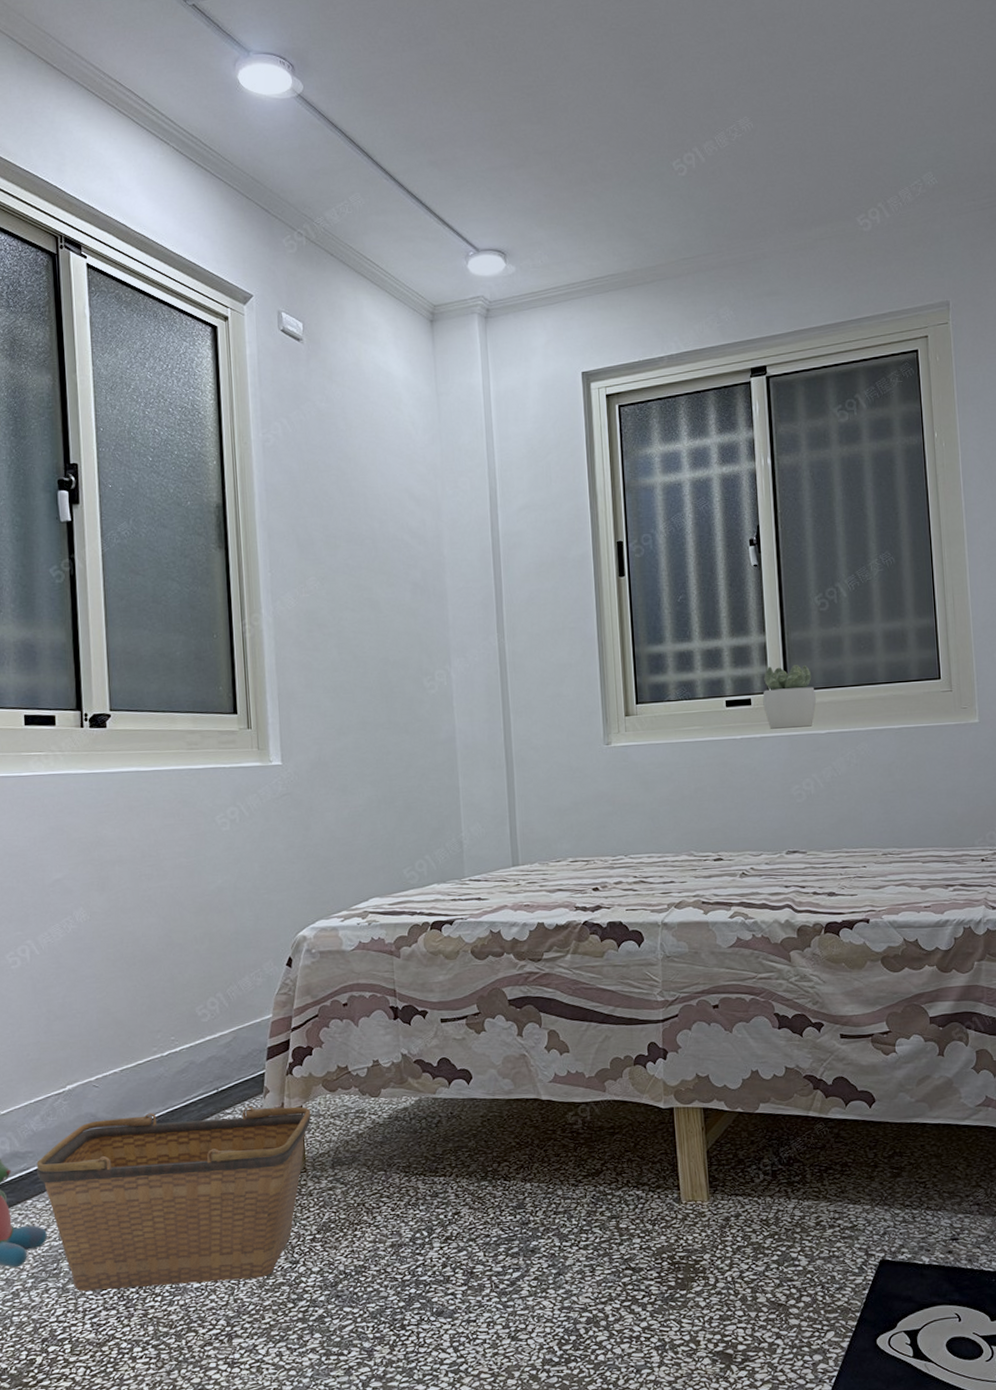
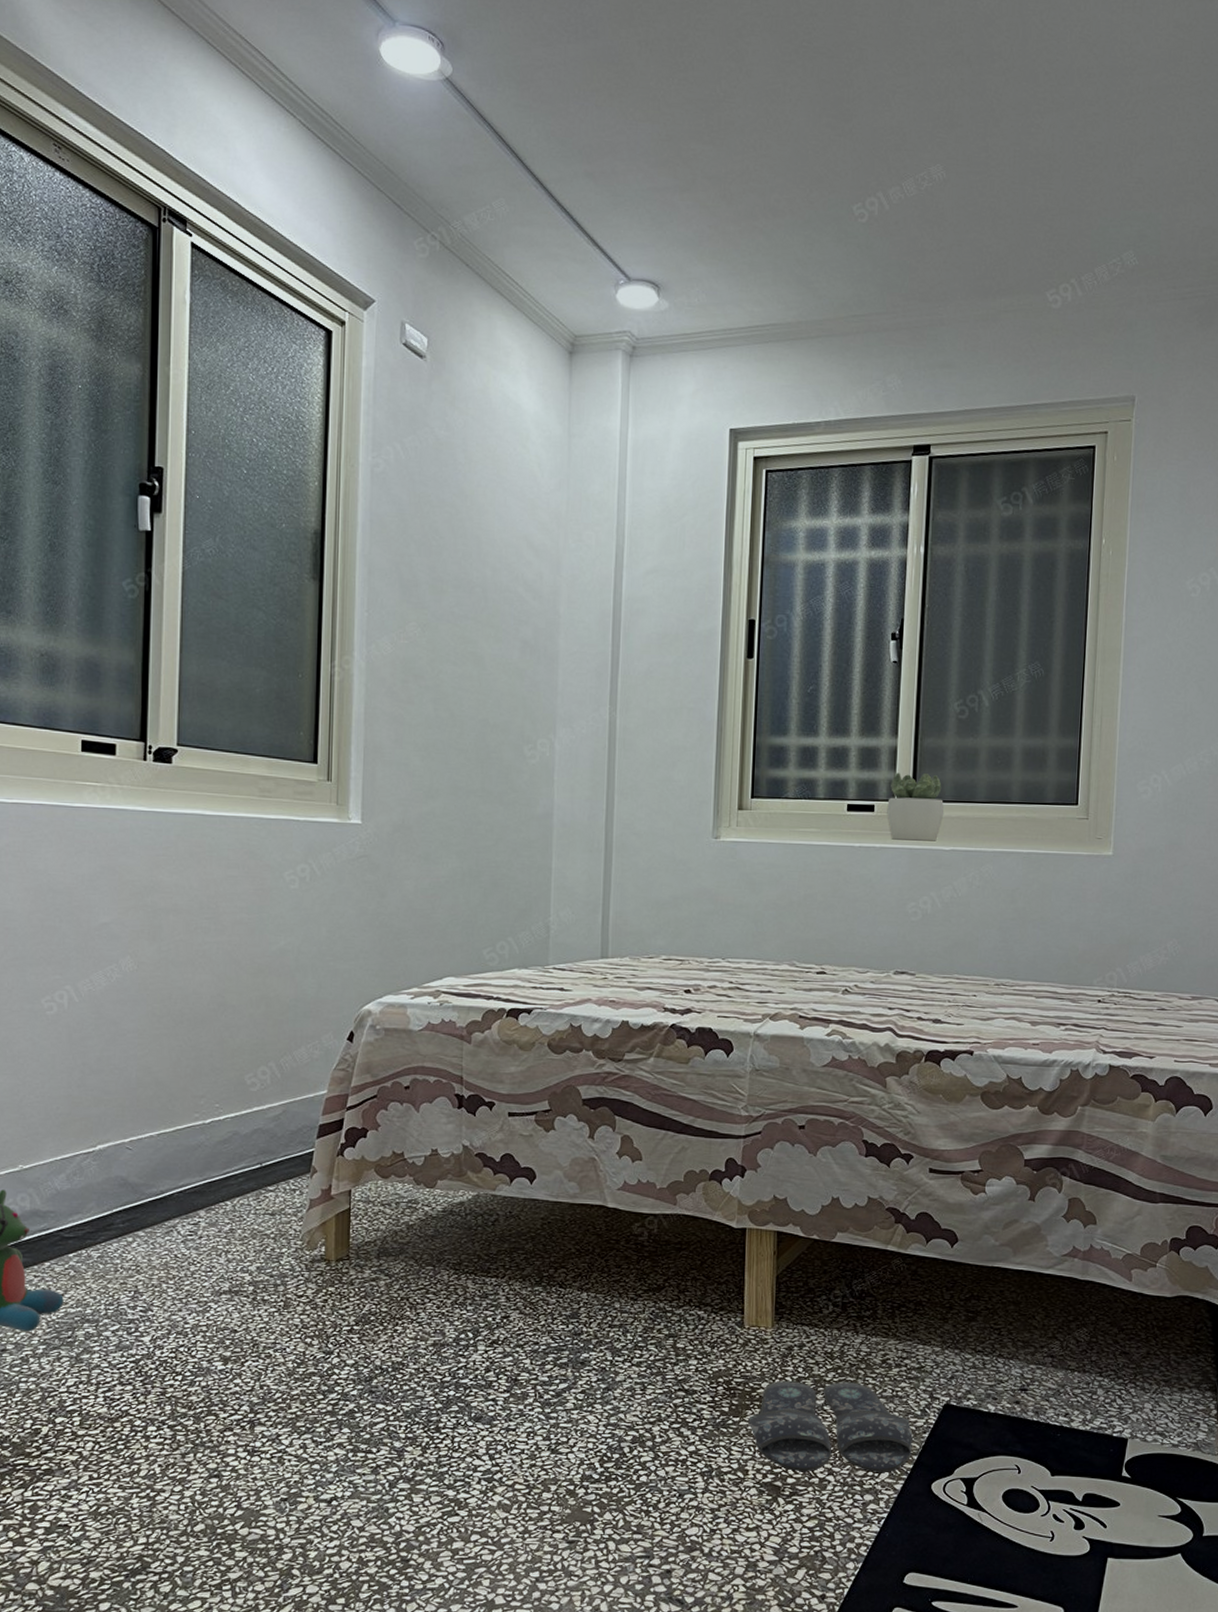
bicycle basket: present [36,1106,311,1291] -> none [58,1182,360,1366]
slippers: none [695,1246,855,1338] -> present [748,1381,913,1472]

